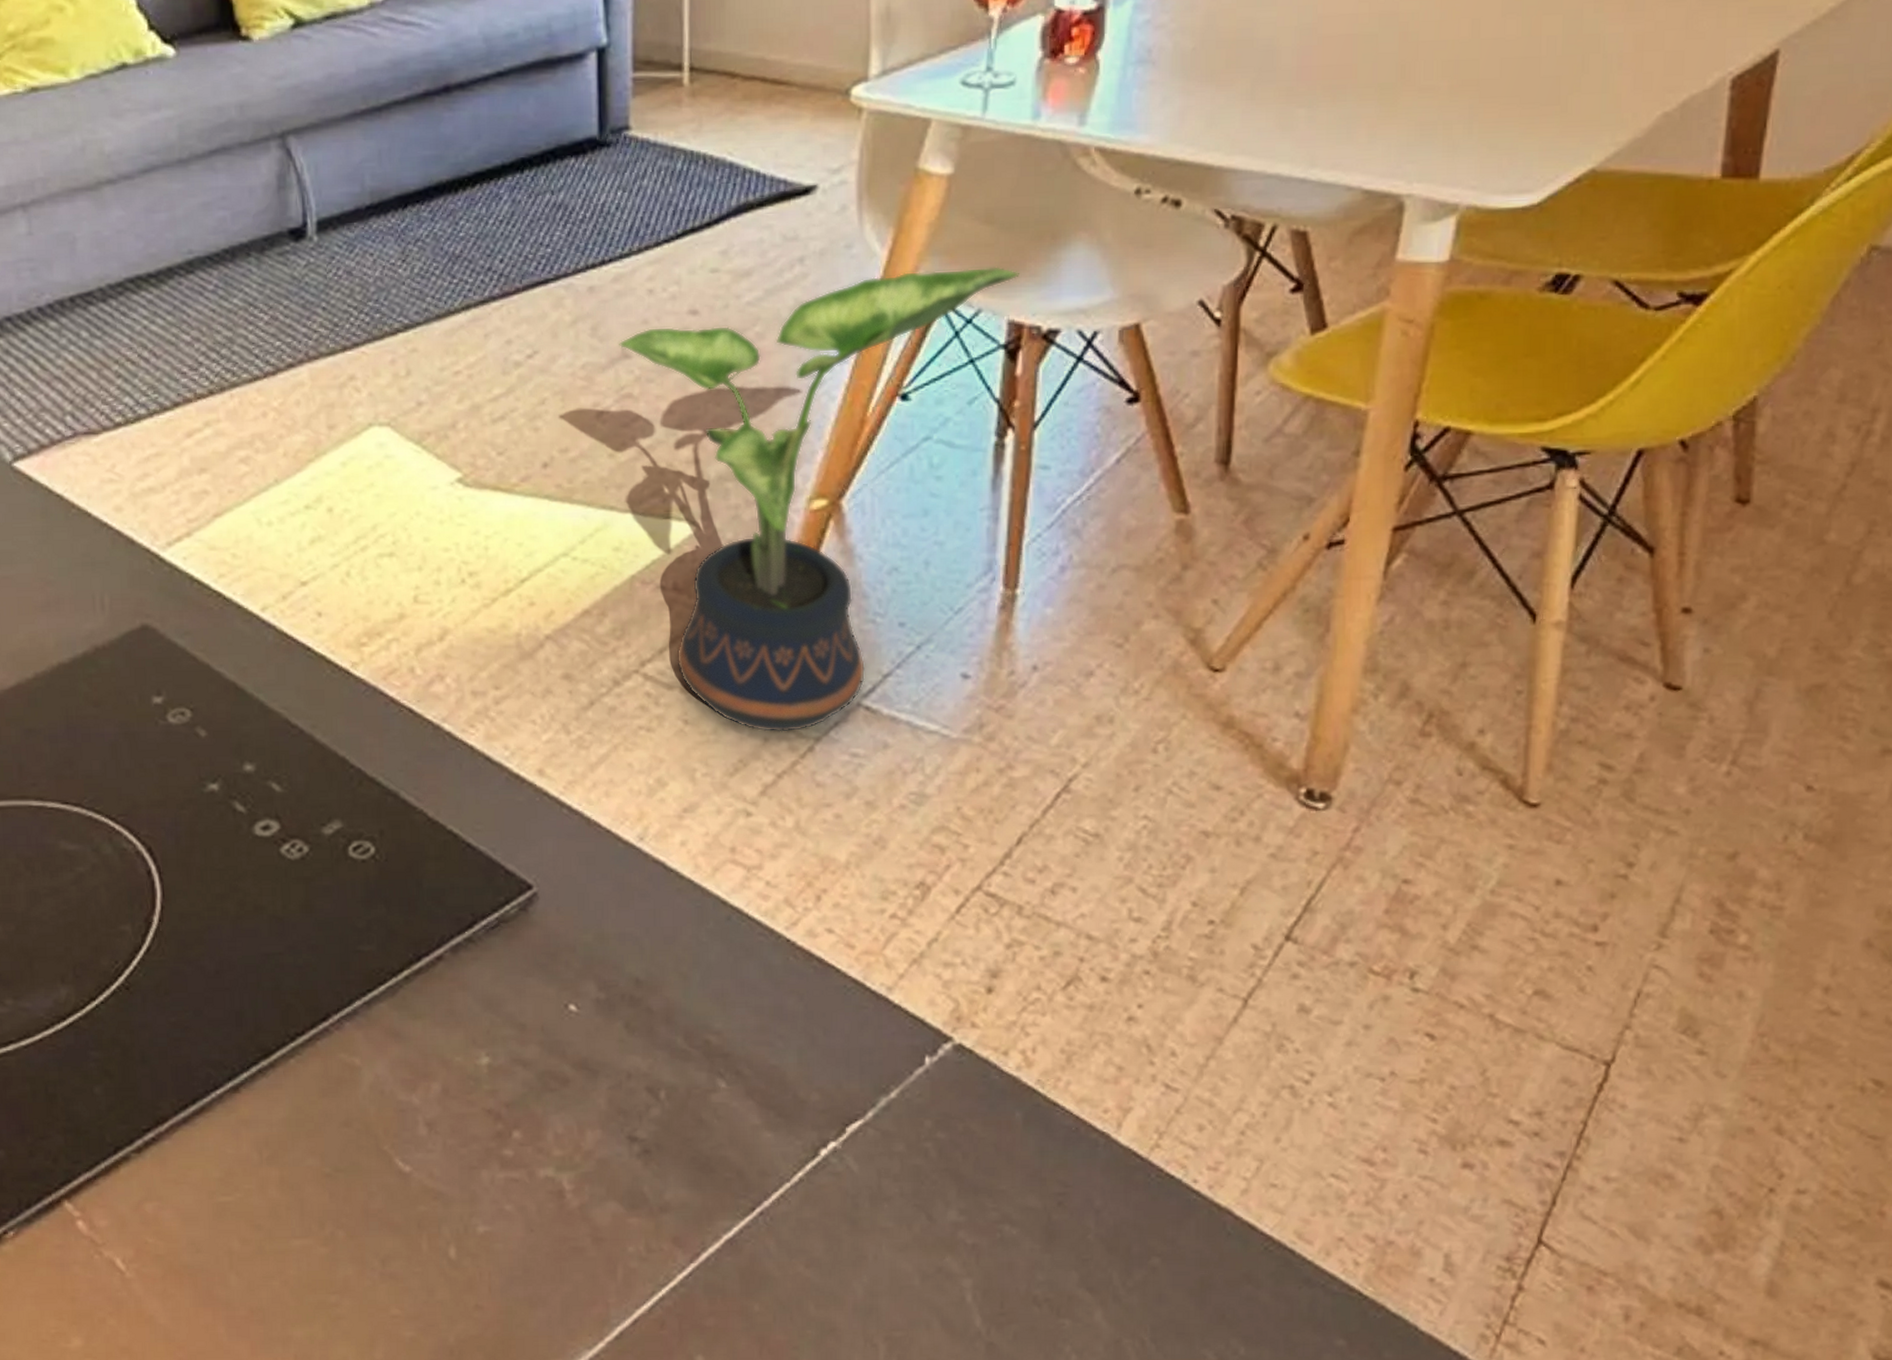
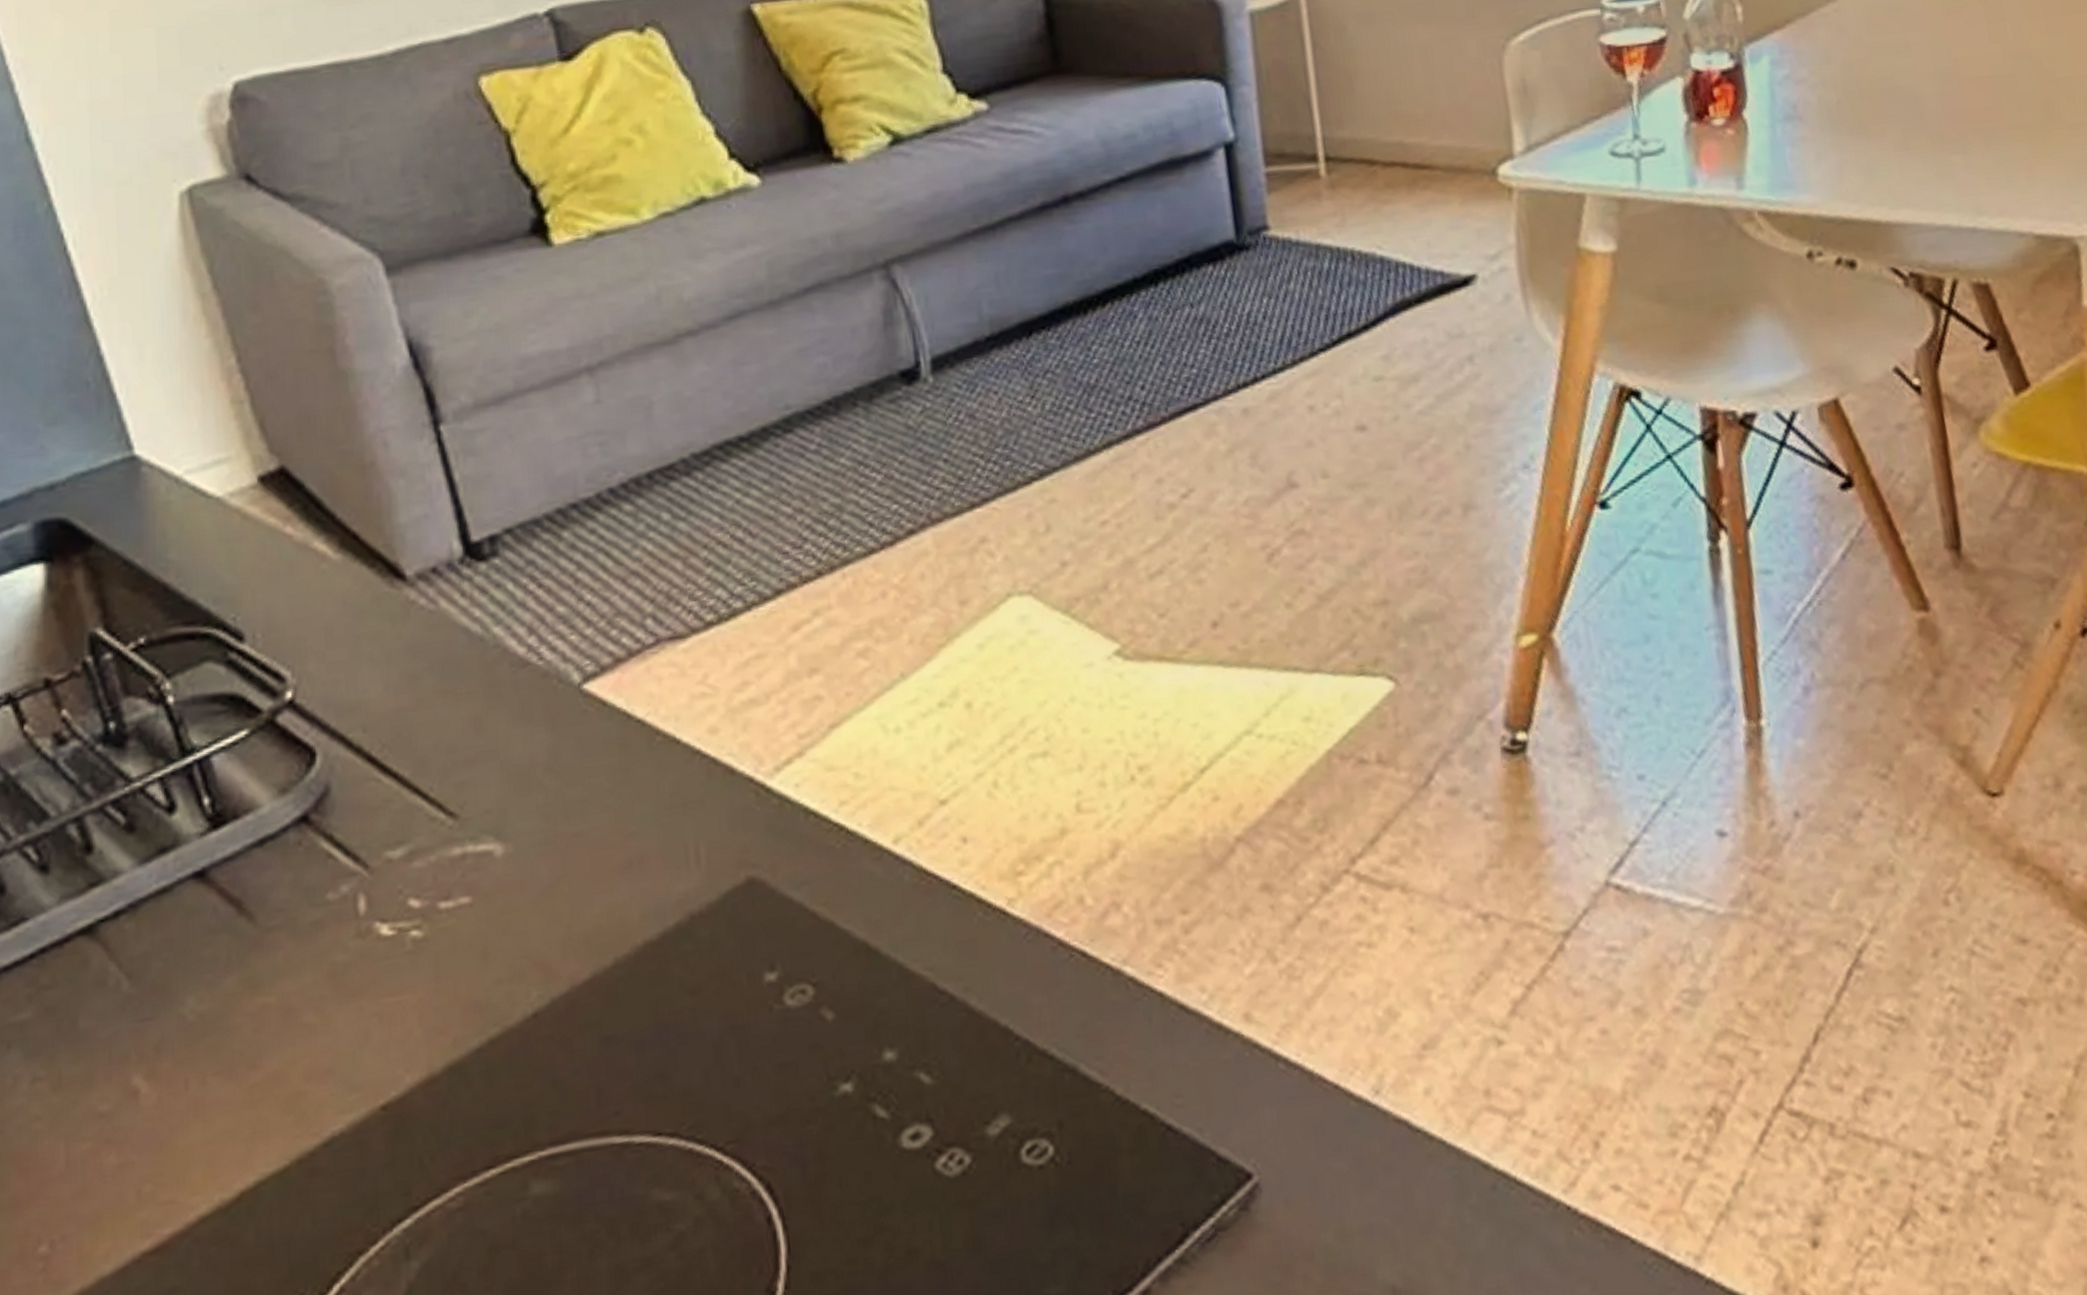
potted plant: present [619,266,1019,733] -> none [1283,348,1704,932]

